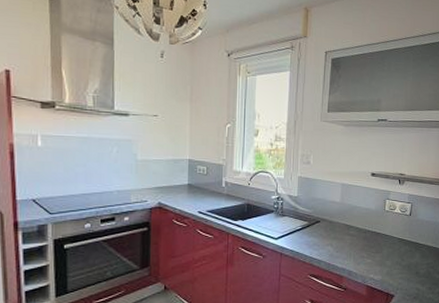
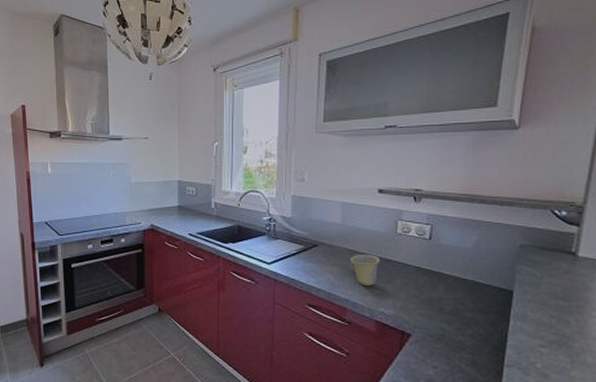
cup: none [347,228,372,256] -> present [350,254,381,286]

